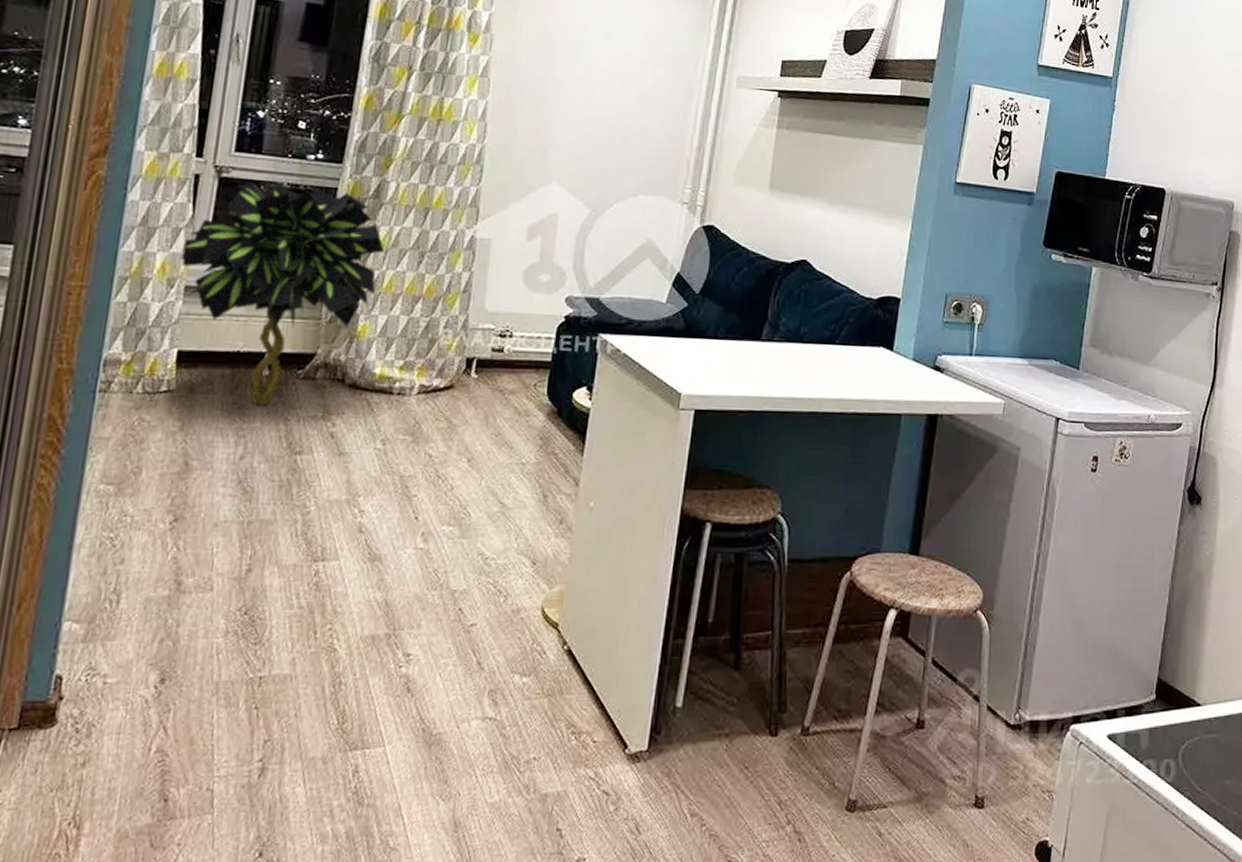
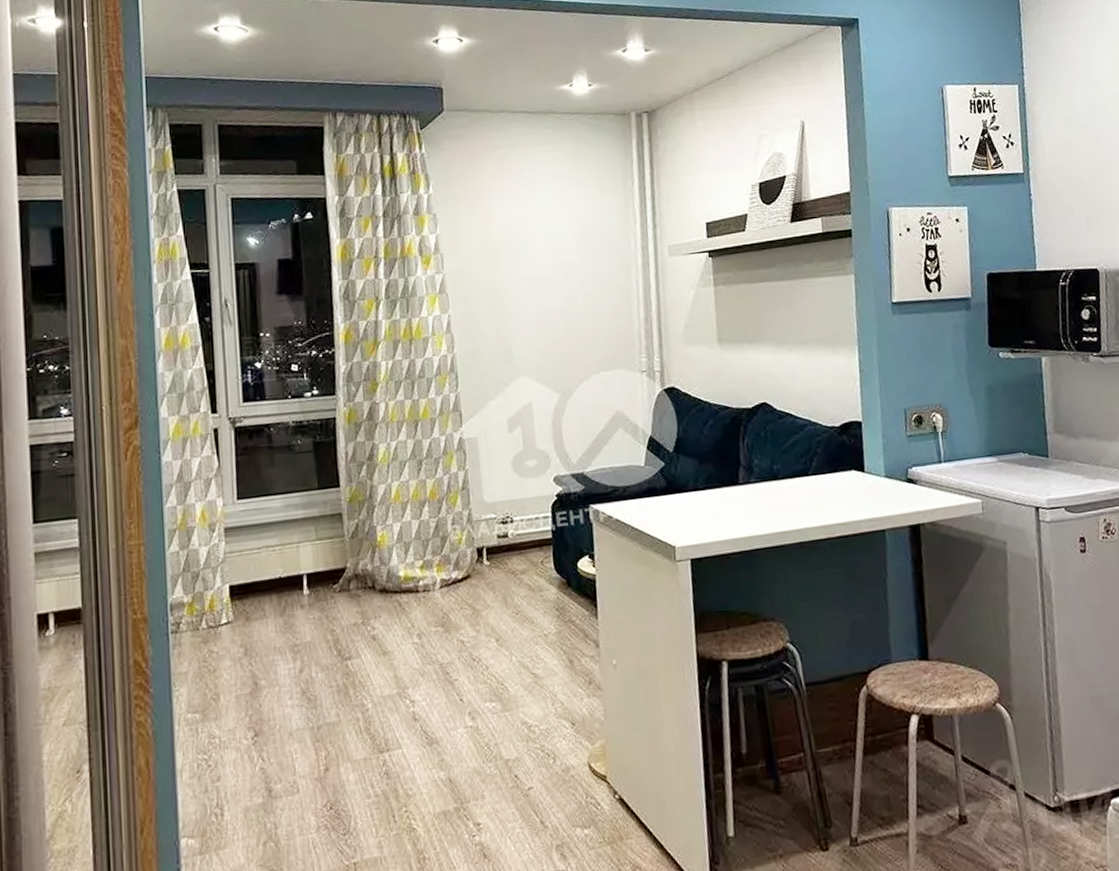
decorative plant: present [181,181,385,406] -> none [215,420,387,623]

